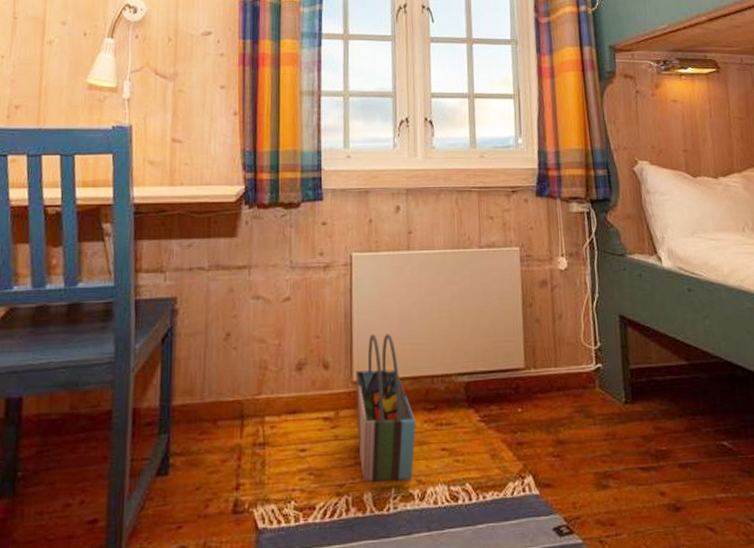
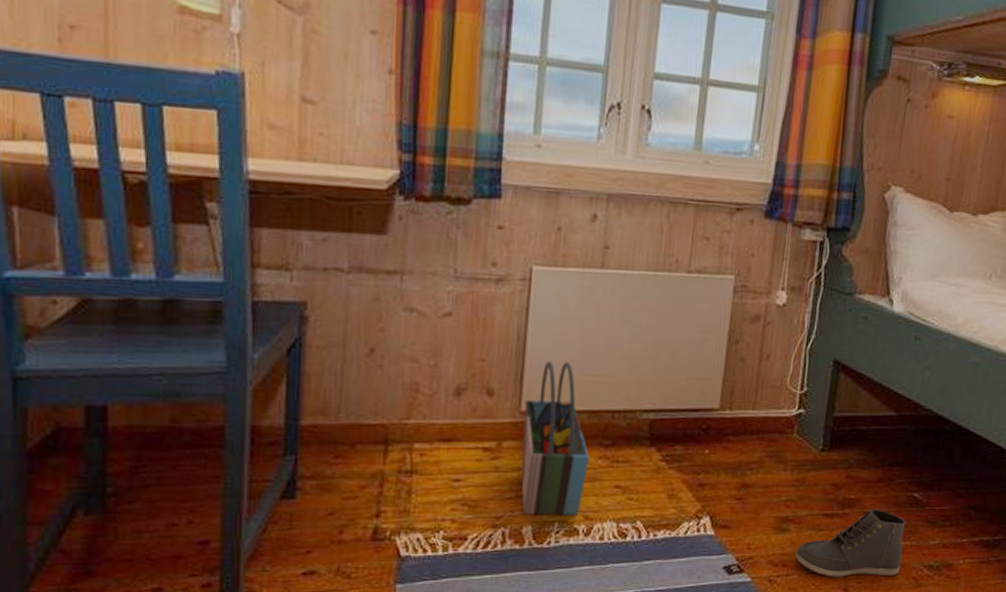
sneaker: none [619,460,728,536] -> present [794,509,906,577]

